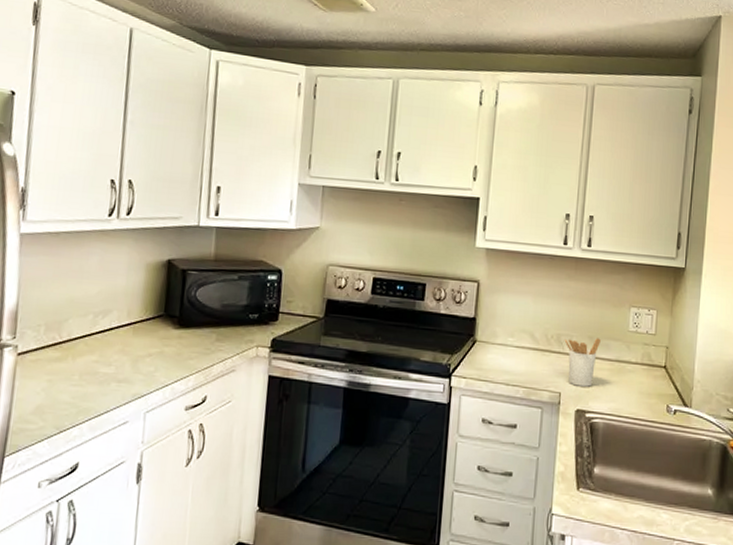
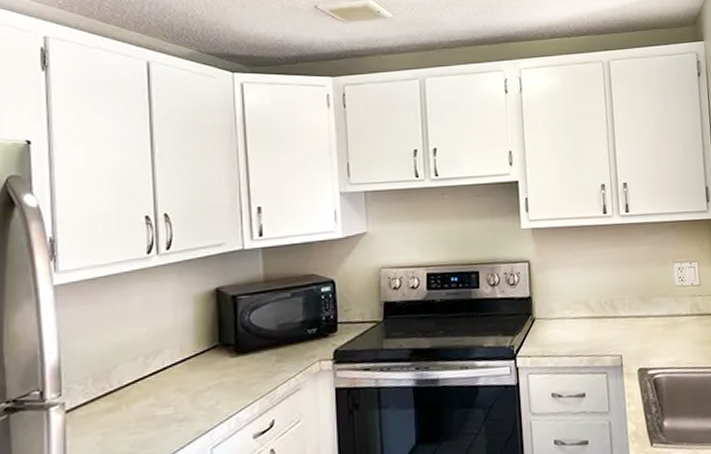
utensil holder: present [564,338,601,387] -> none [617,297,651,346]

